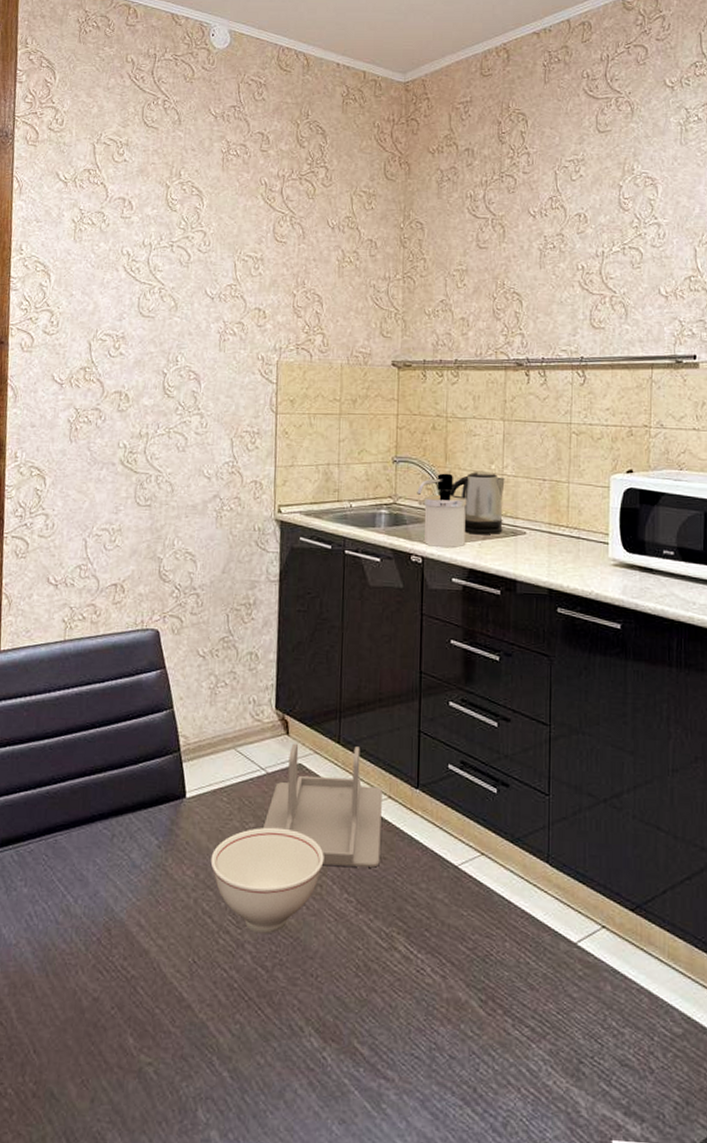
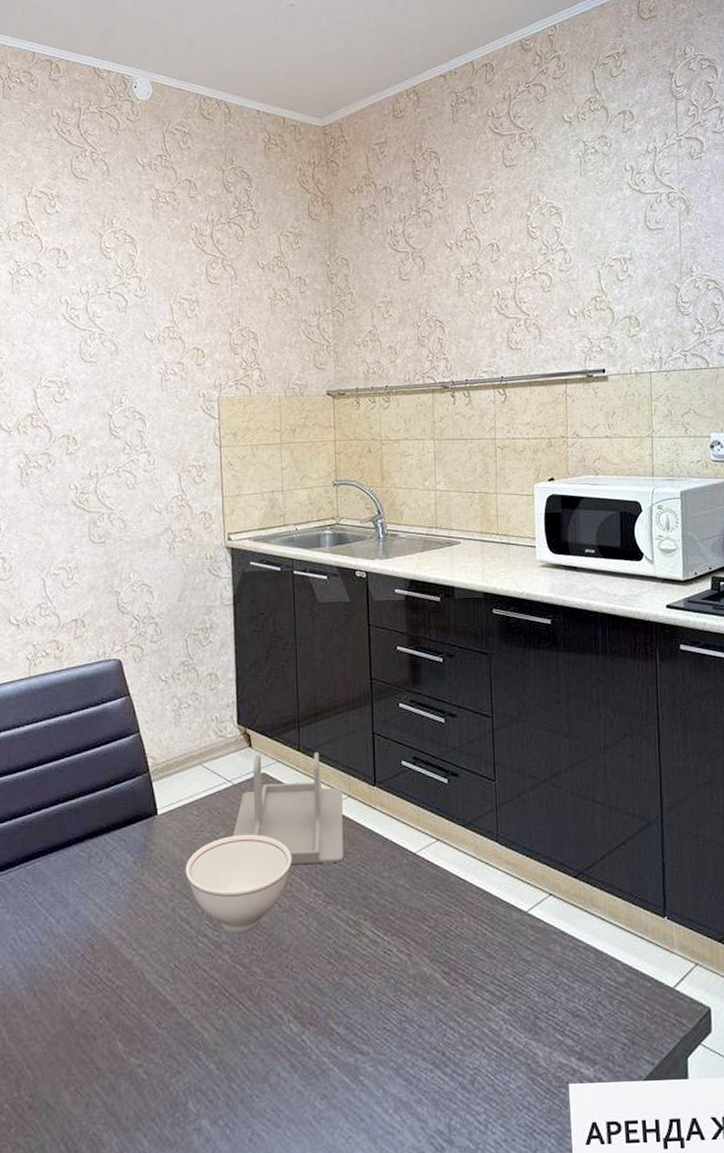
soap dispenser: present [417,473,467,548] -> none [357,492,405,562]
kettle: present [450,471,505,535] -> none [388,488,439,548]

